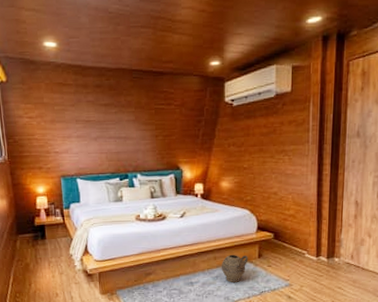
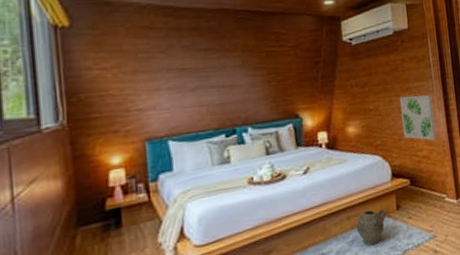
wall art: none [273,158,306,202] -> present [399,95,436,141]

